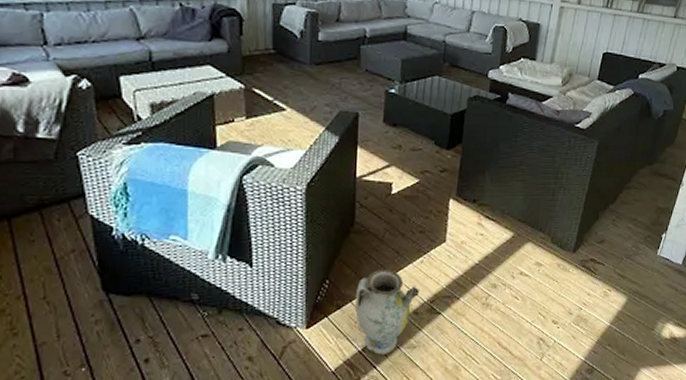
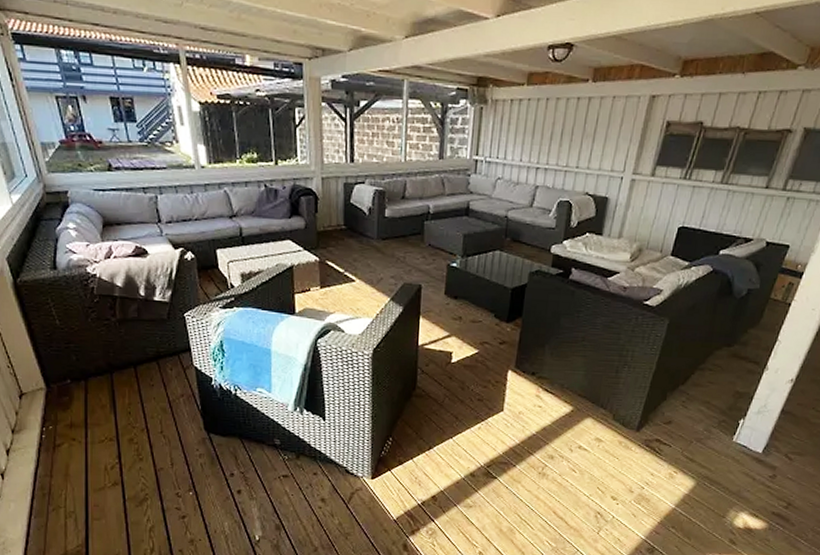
ceramic jug: present [354,268,419,355] -> none [415,431,476,510]

